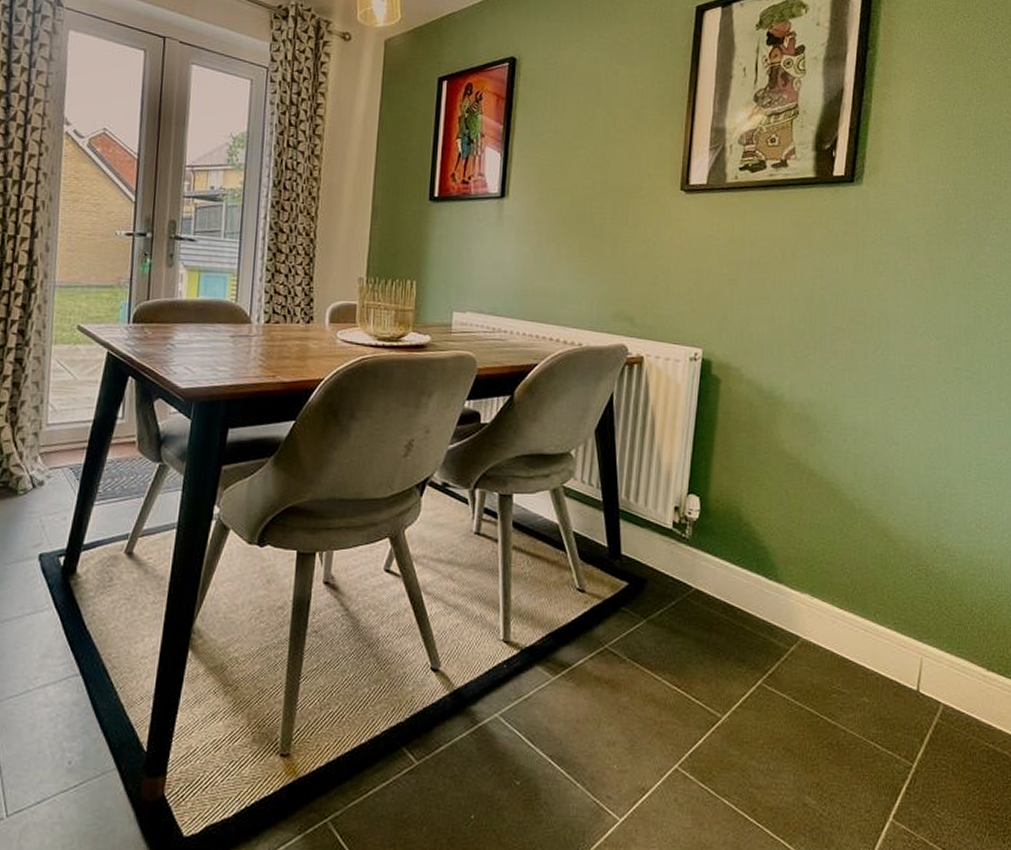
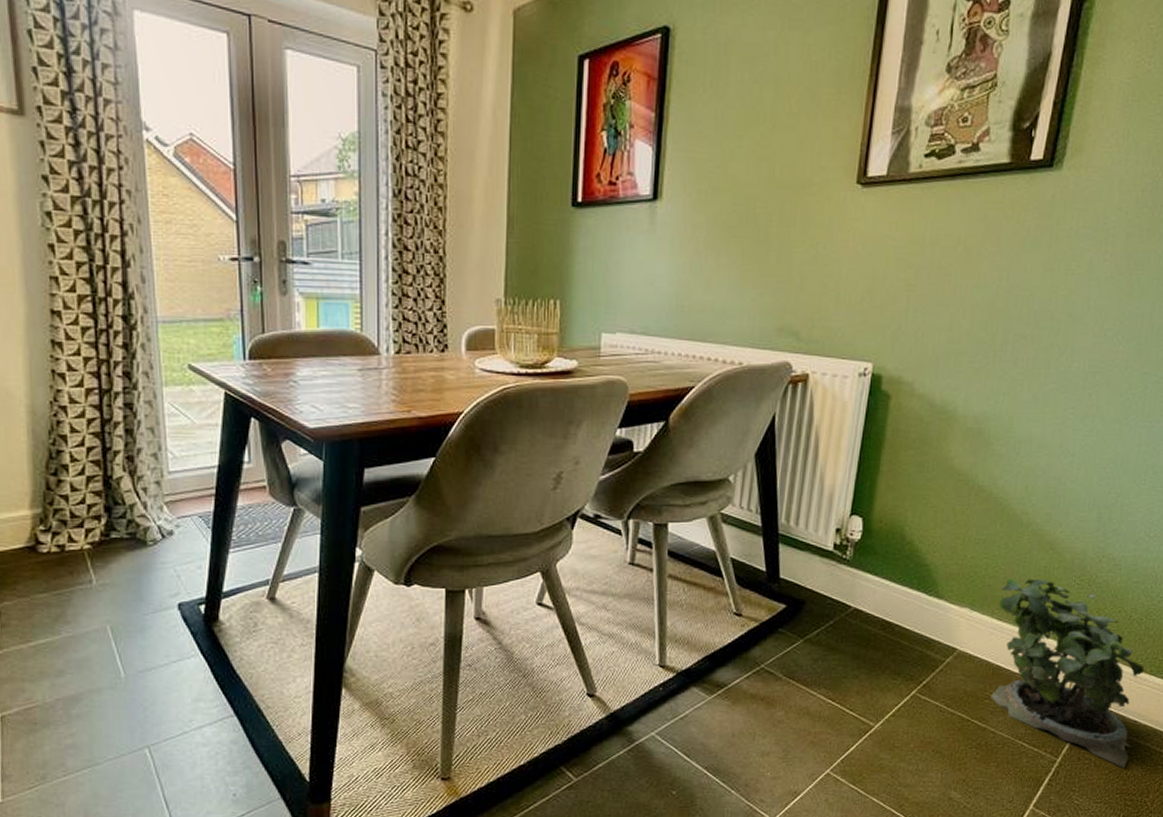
potted plant: none [838,563,992,779] -> present [991,577,1144,769]

